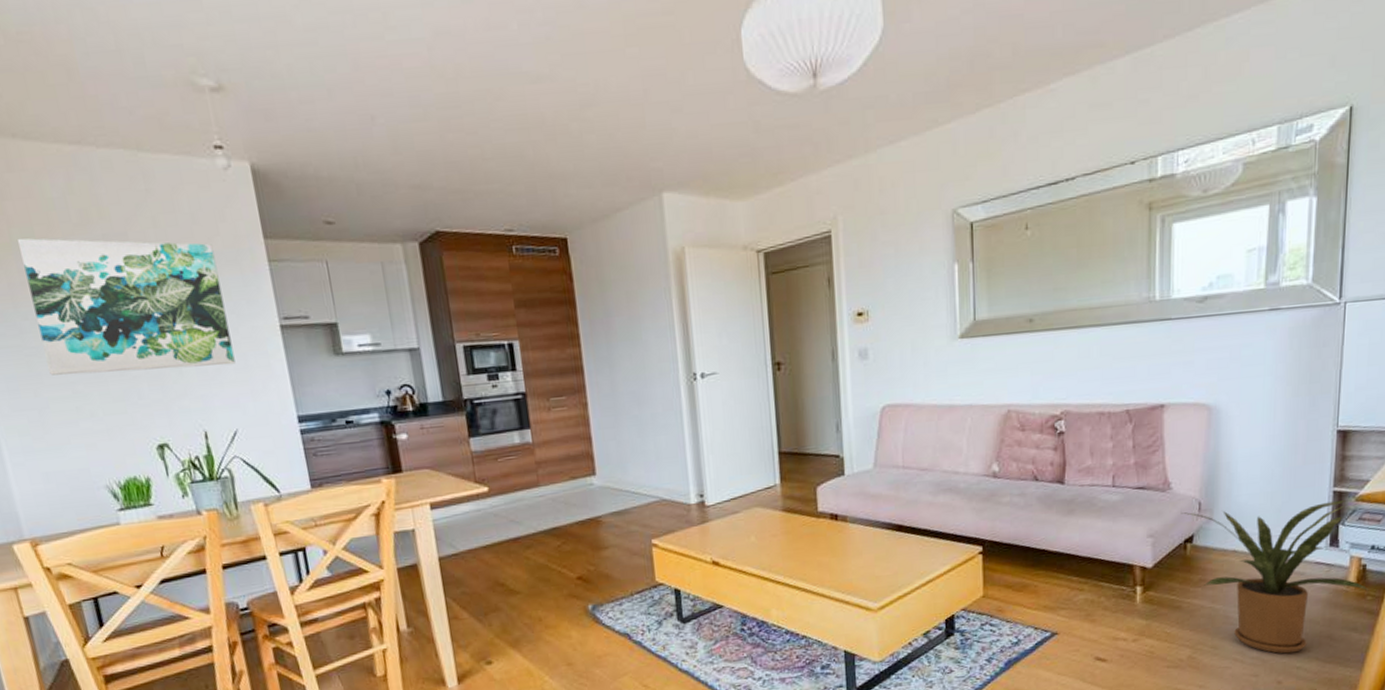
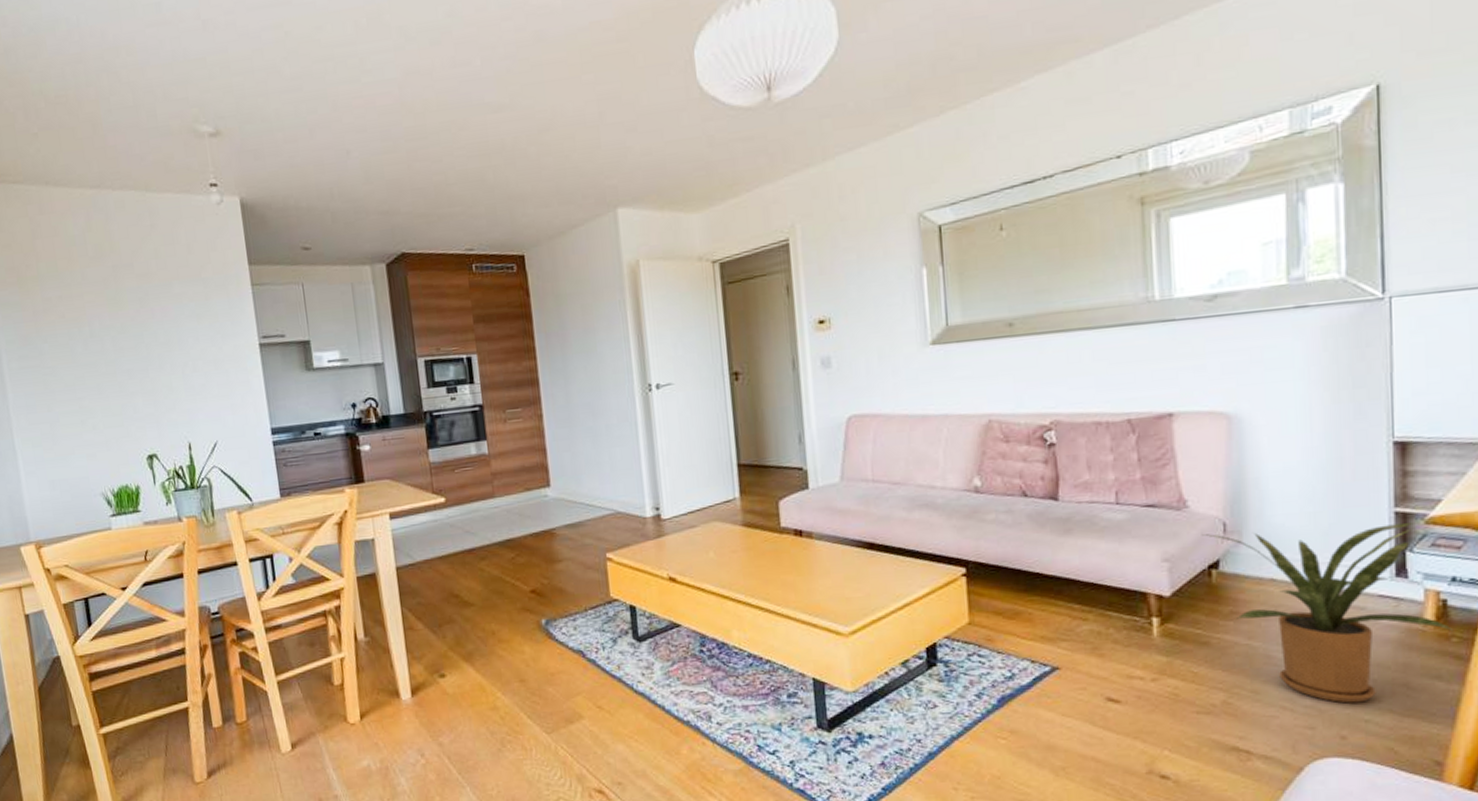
wall art: present [18,238,236,376] -> none [44,270,219,392]

